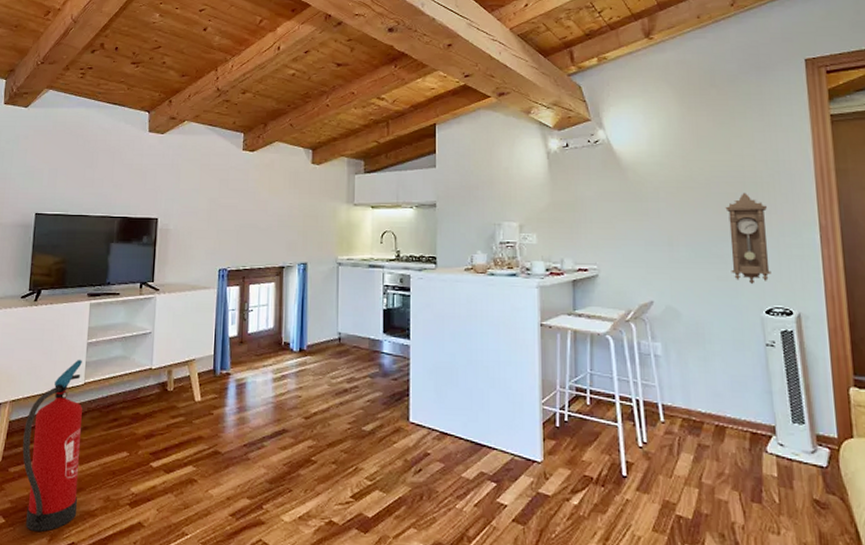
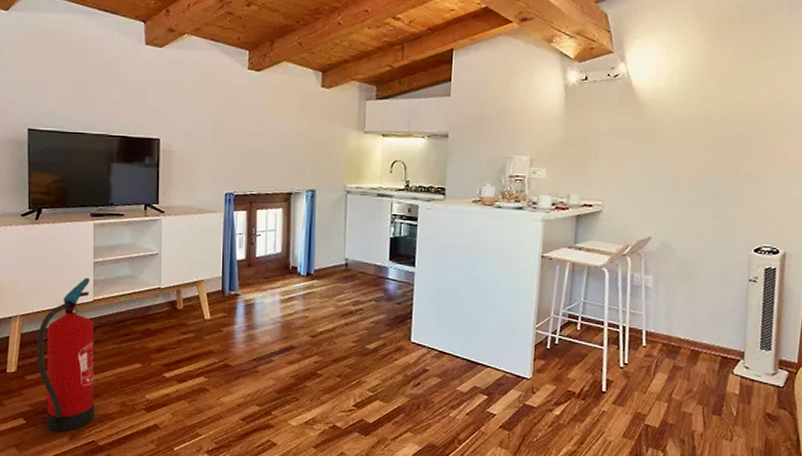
pendulum clock: present [725,192,771,285] -> none [728,134,773,225]

